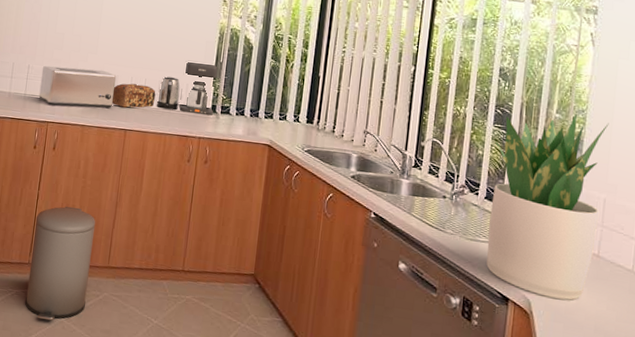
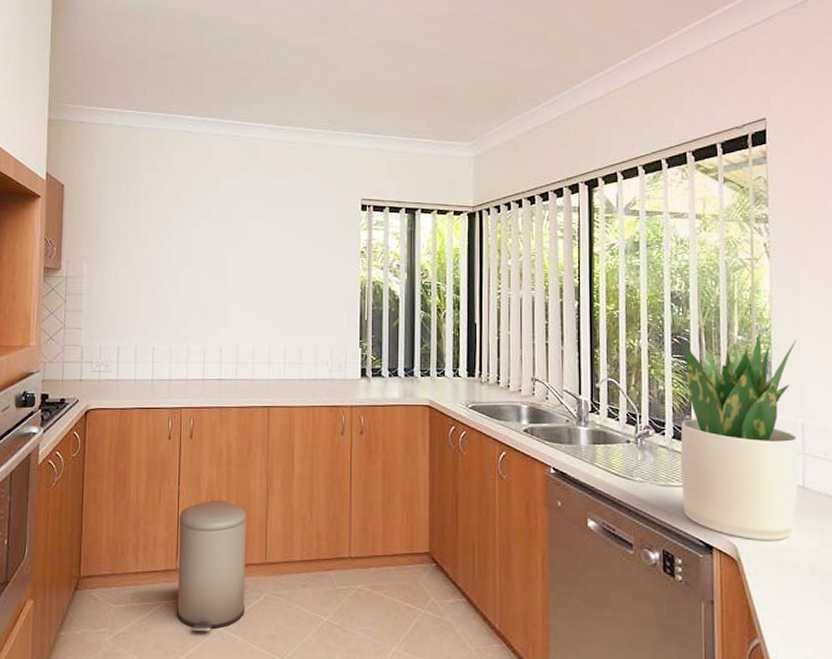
toaster: present [39,65,117,109] -> none [168,343,252,390]
bread loaf: present [111,83,156,108] -> none [250,355,298,382]
kettle: present [156,76,180,111] -> none [299,341,324,379]
coffee maker: present [178,60,218,116] -> none [324,321,364,381]

